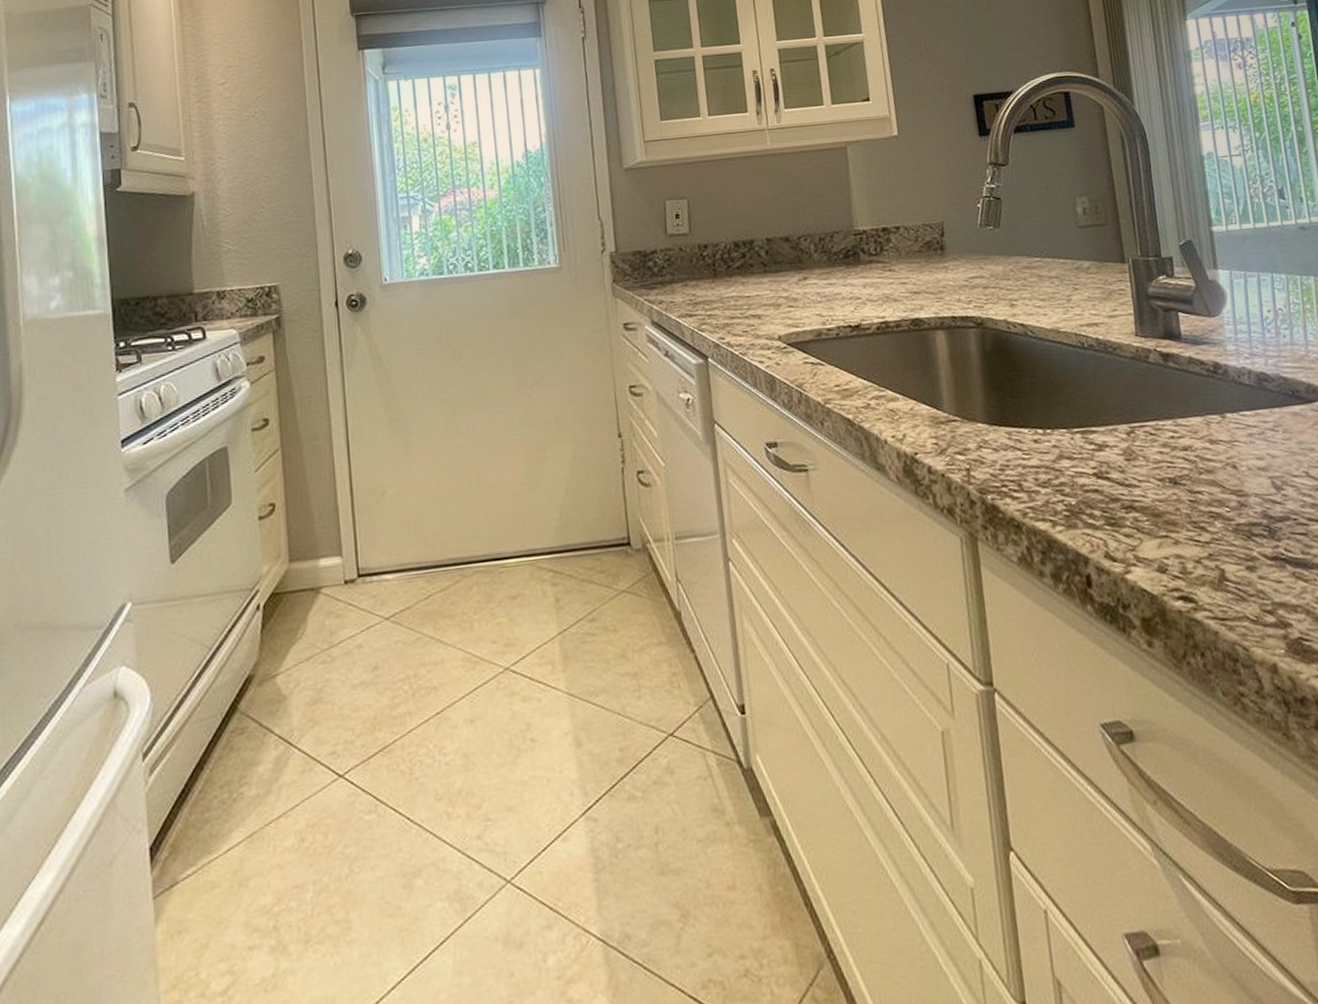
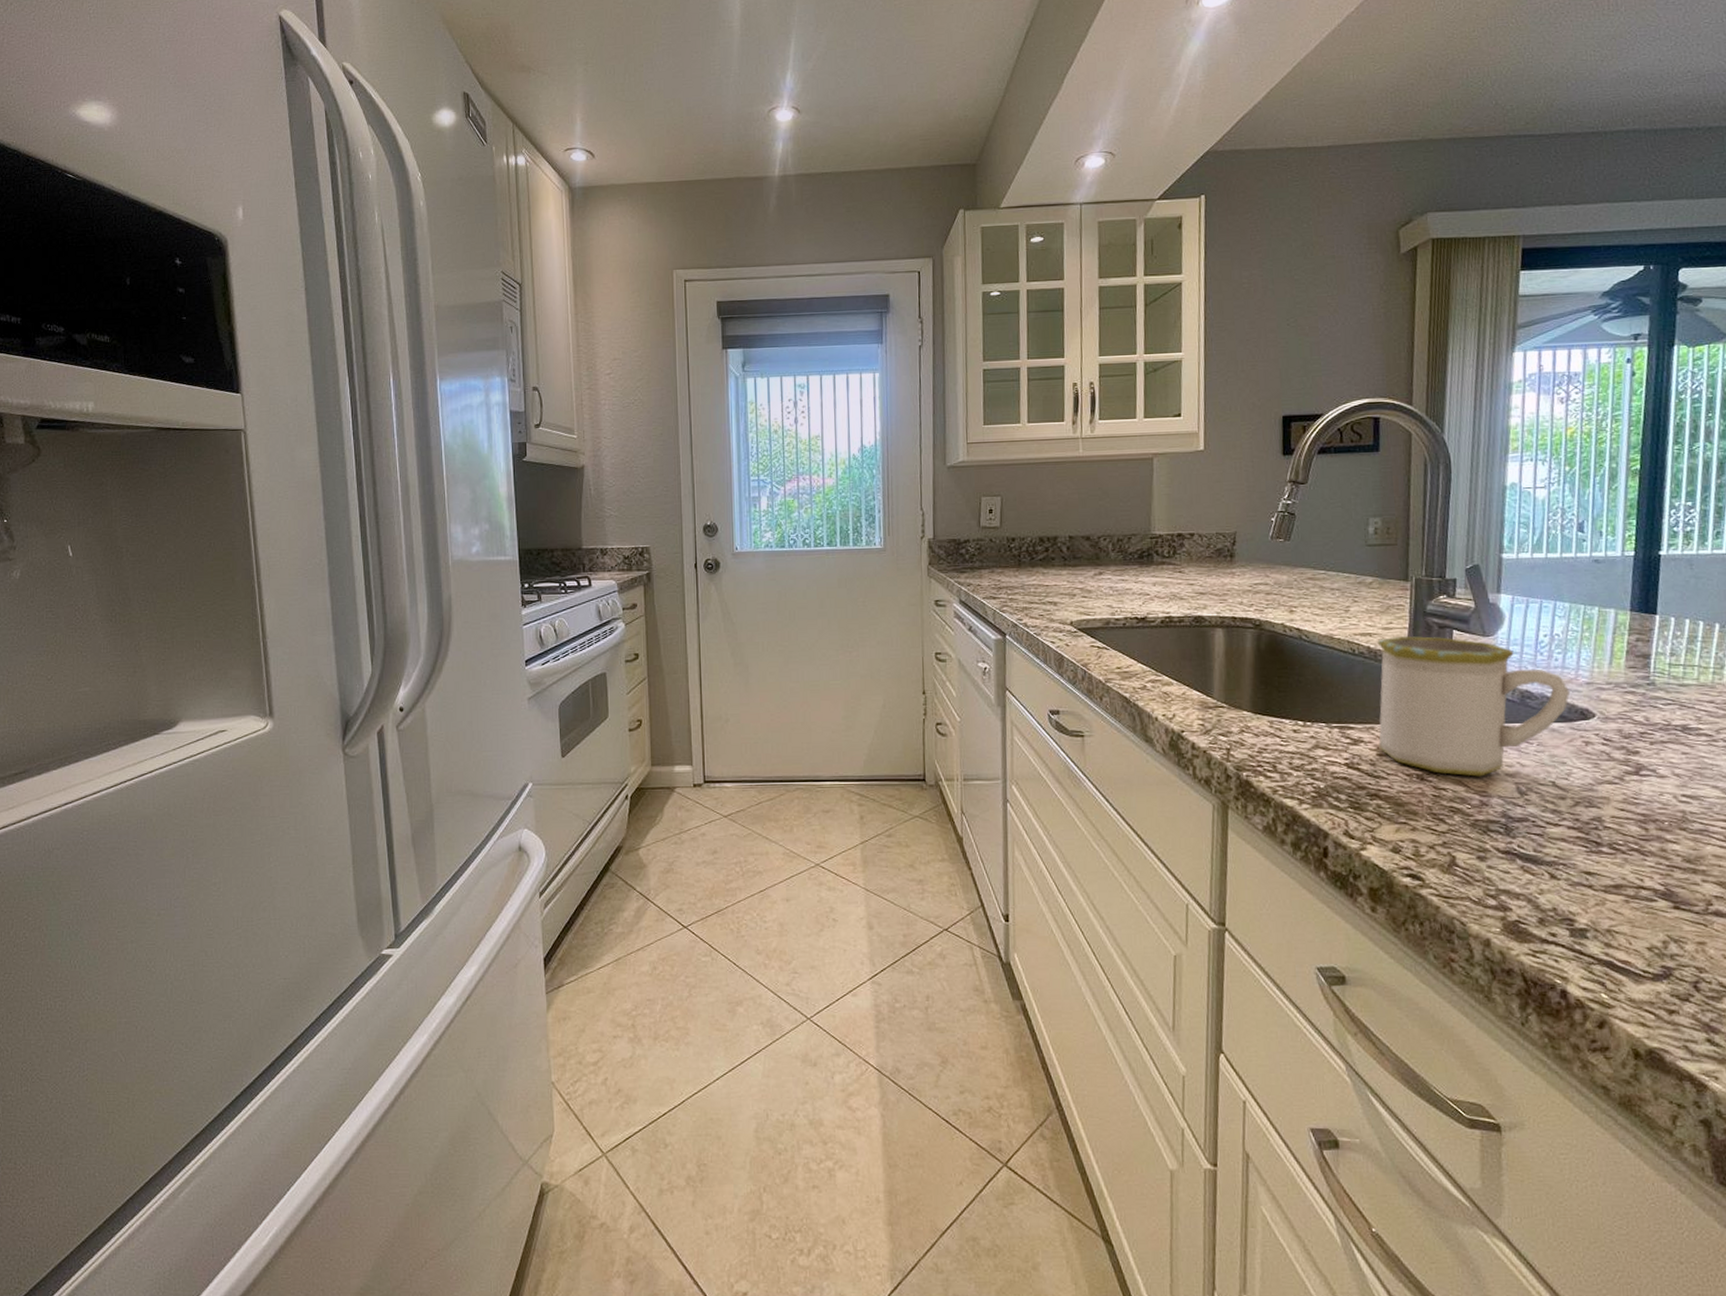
mug: none [1105,321,1305,476] -> present [1377,635,1571,777]

